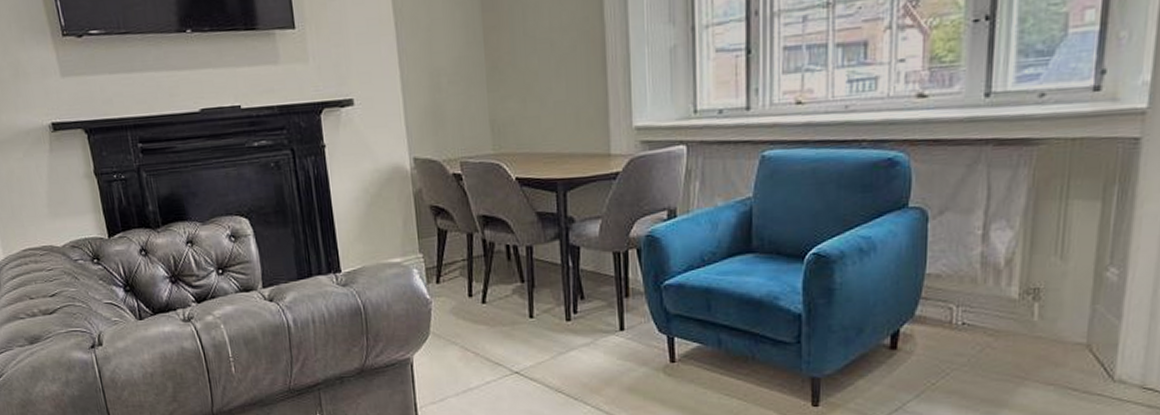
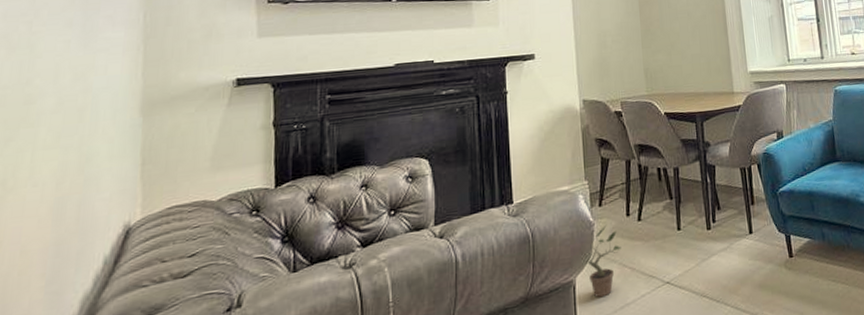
potted plant: none [423,303,463,379] -> present [586,224,622,298]

